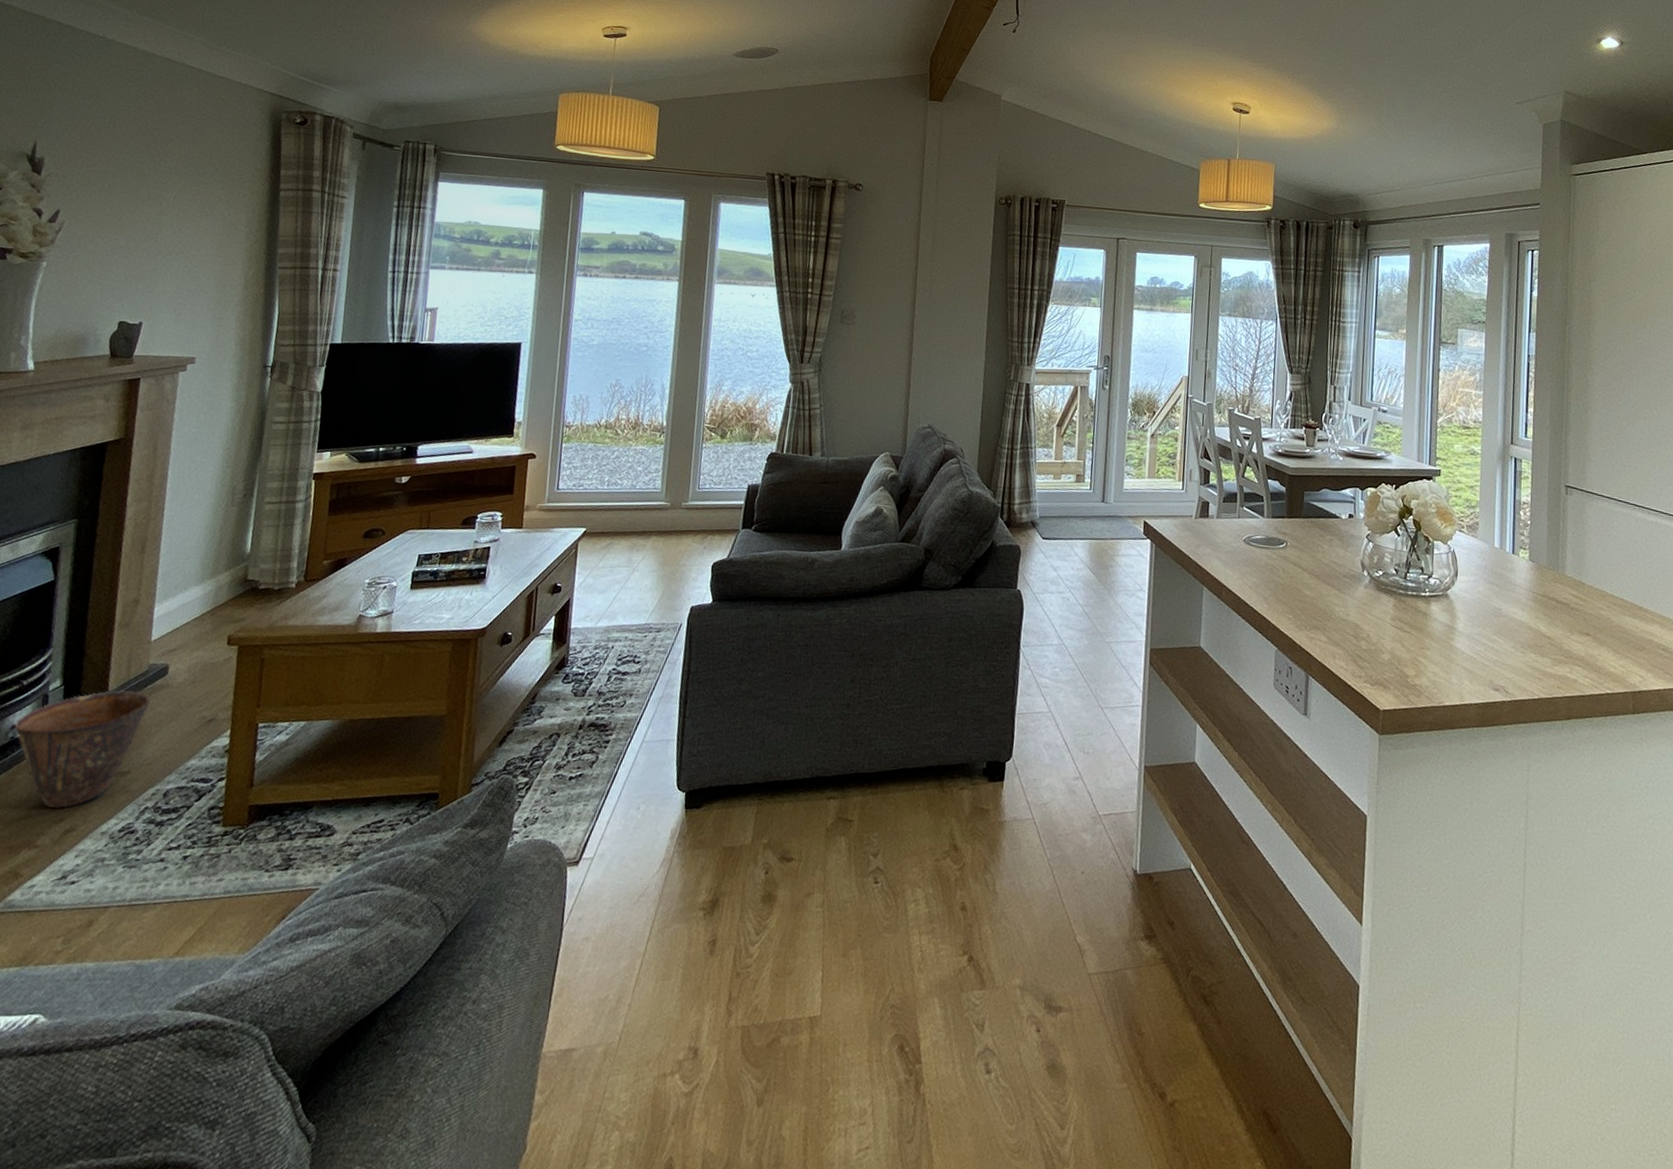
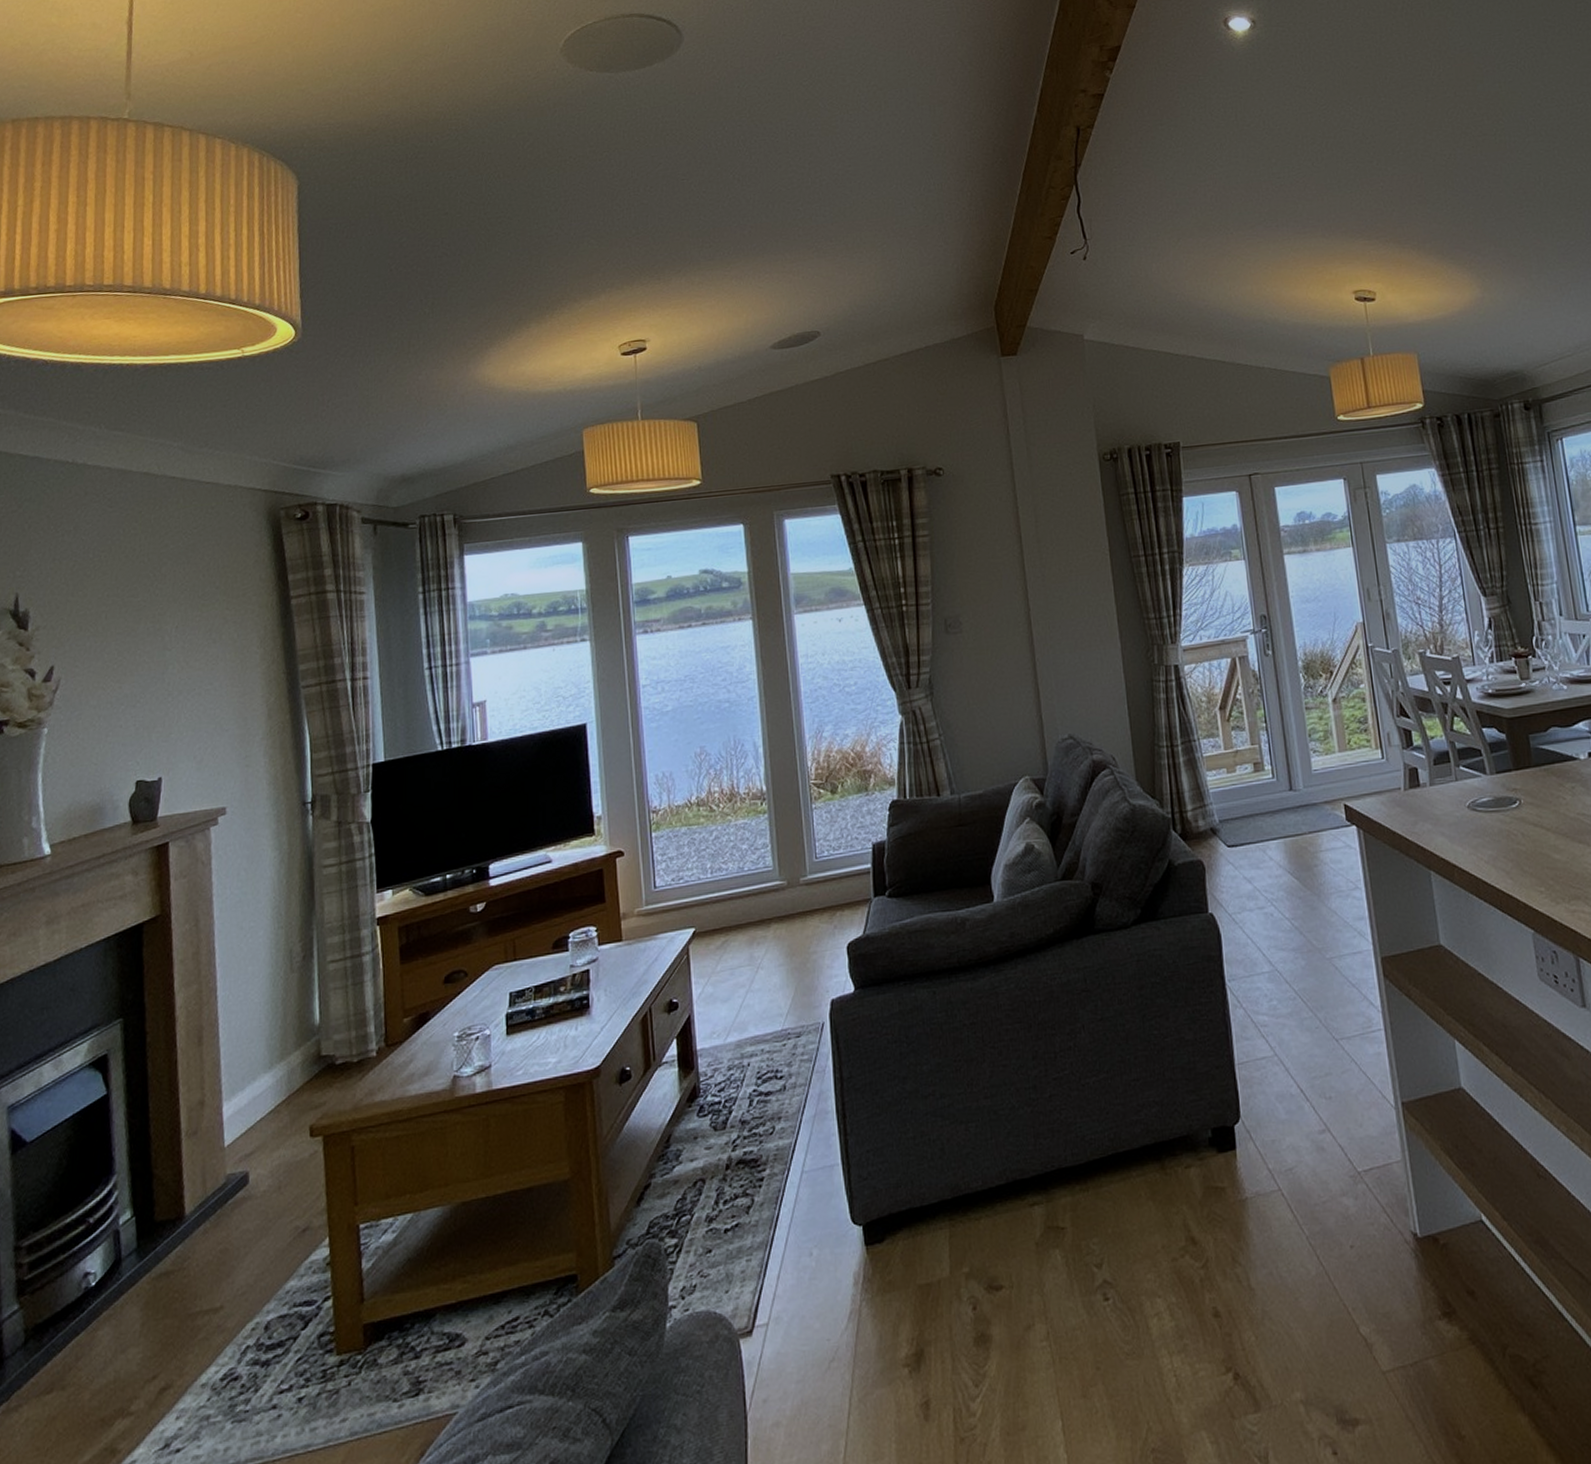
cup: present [14,690,151,808] -> none [87,1209,235,1364]

